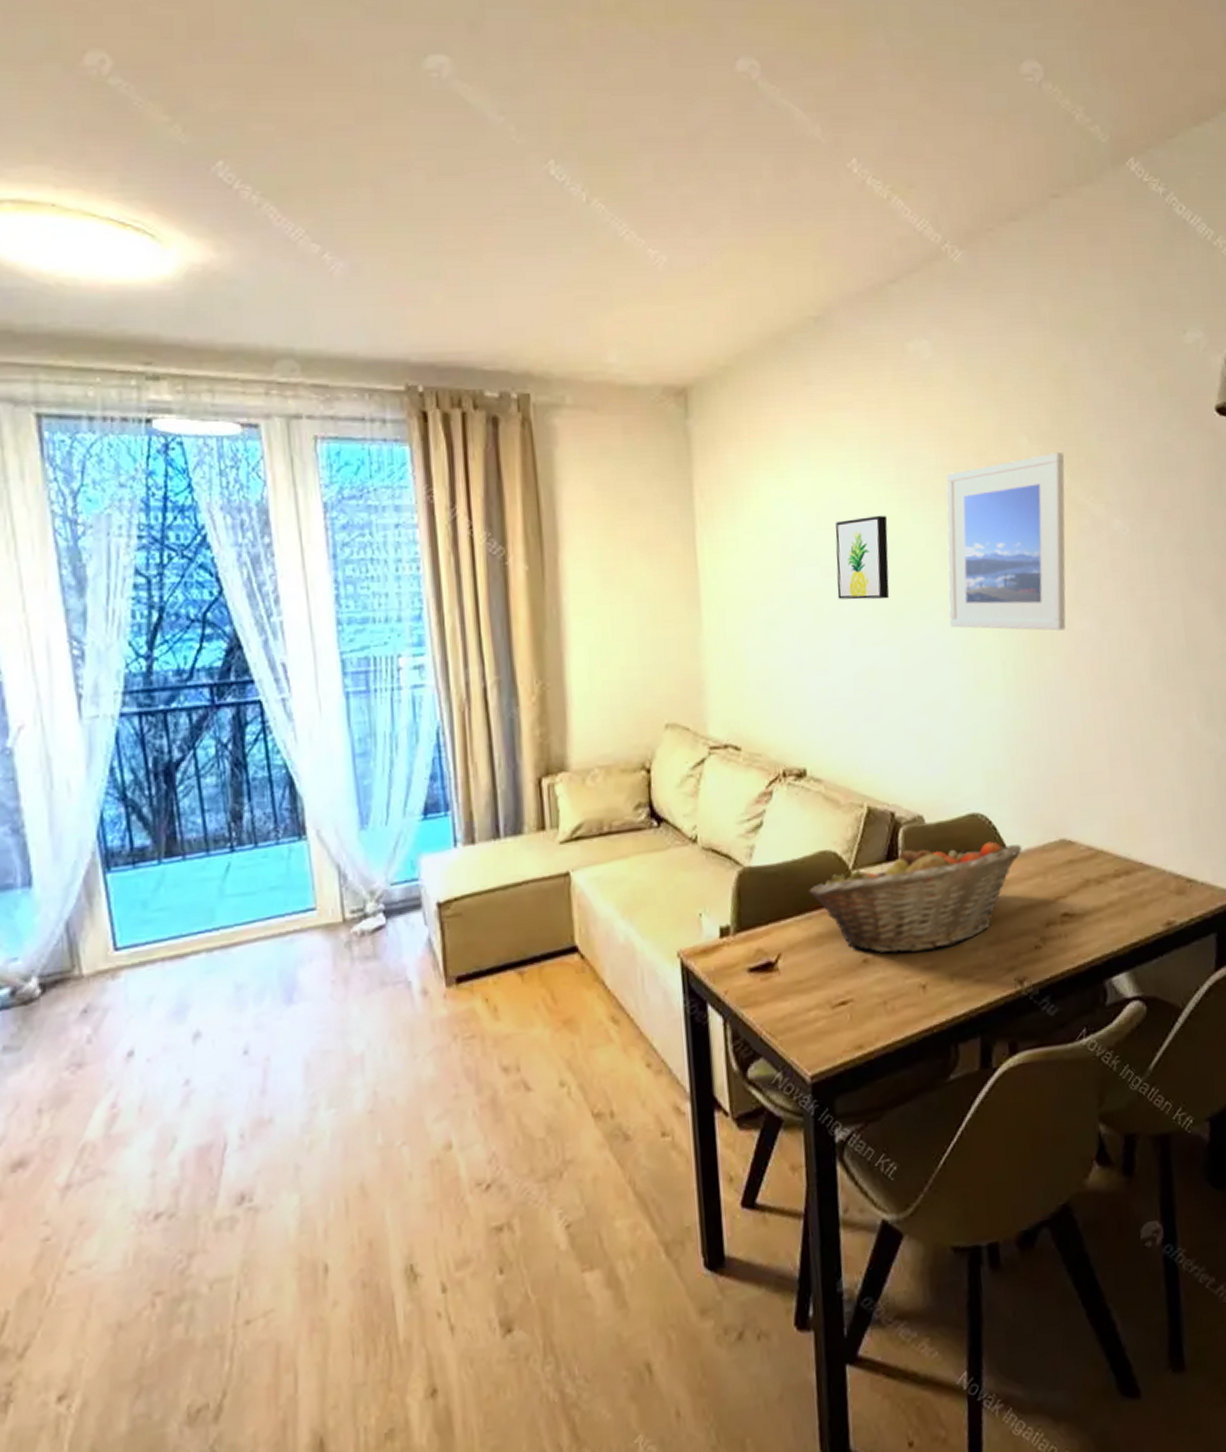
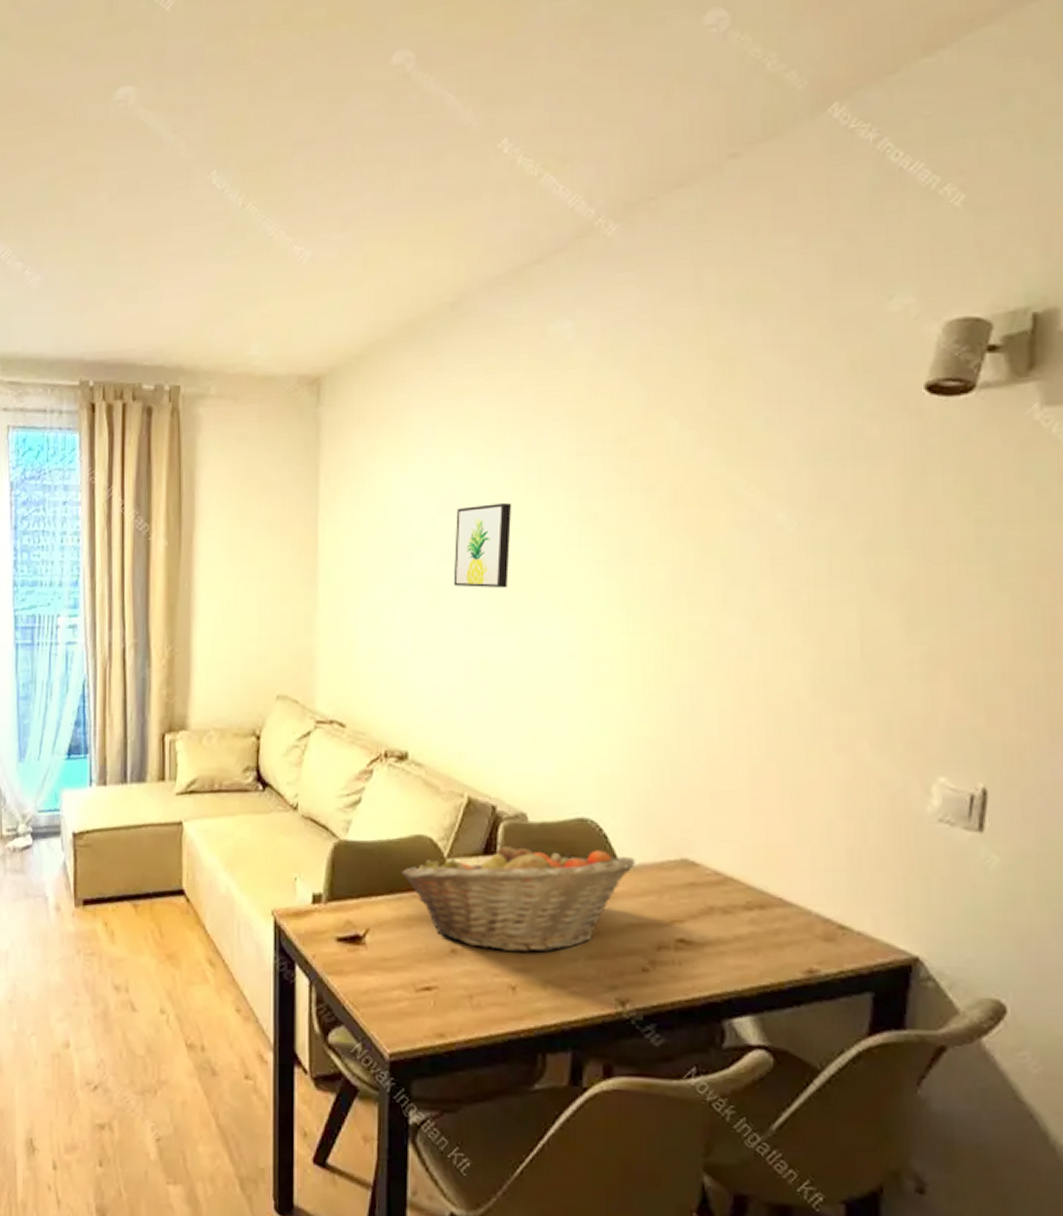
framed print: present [946,452,1066,631] -> none [571,438,722,633]

